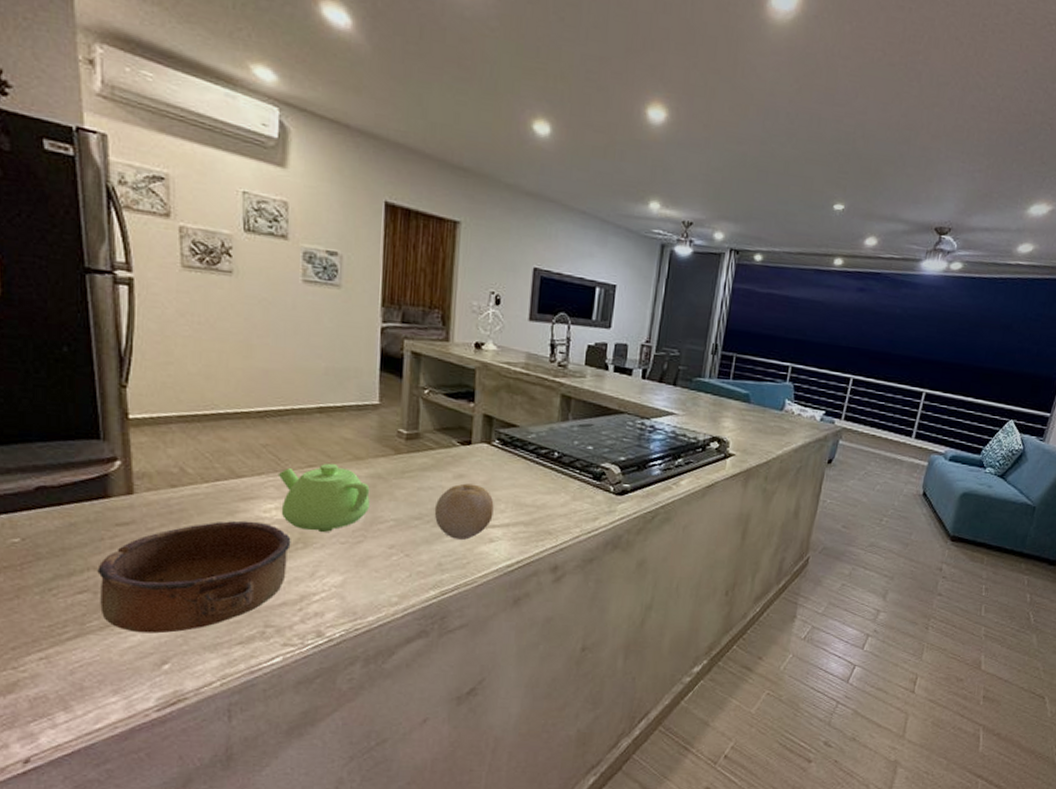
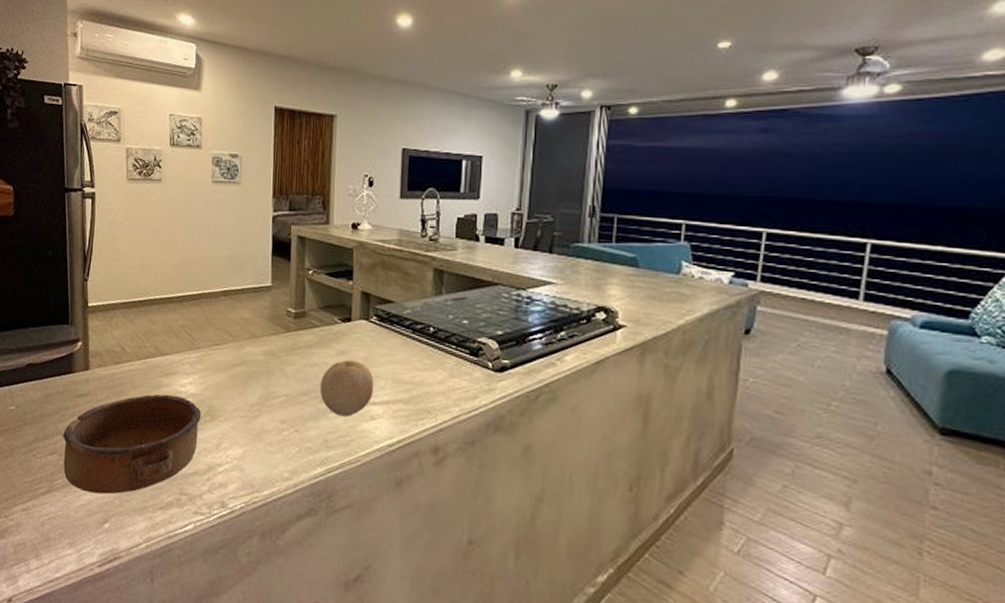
teapot: present [278,464,370,532] -> none [192,342,265,406]

